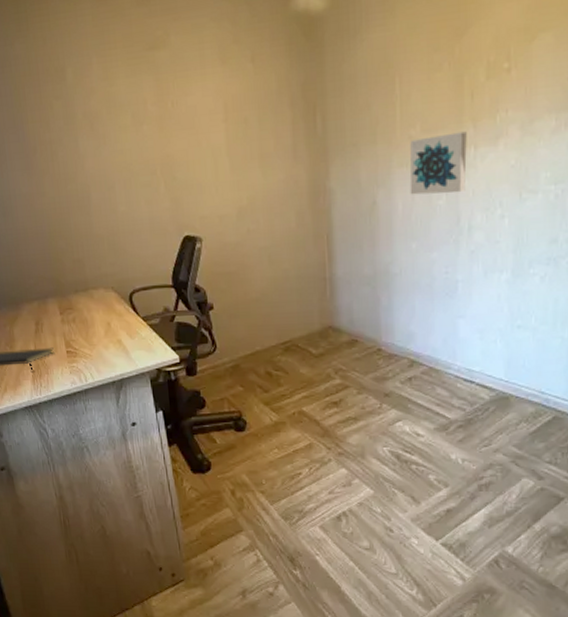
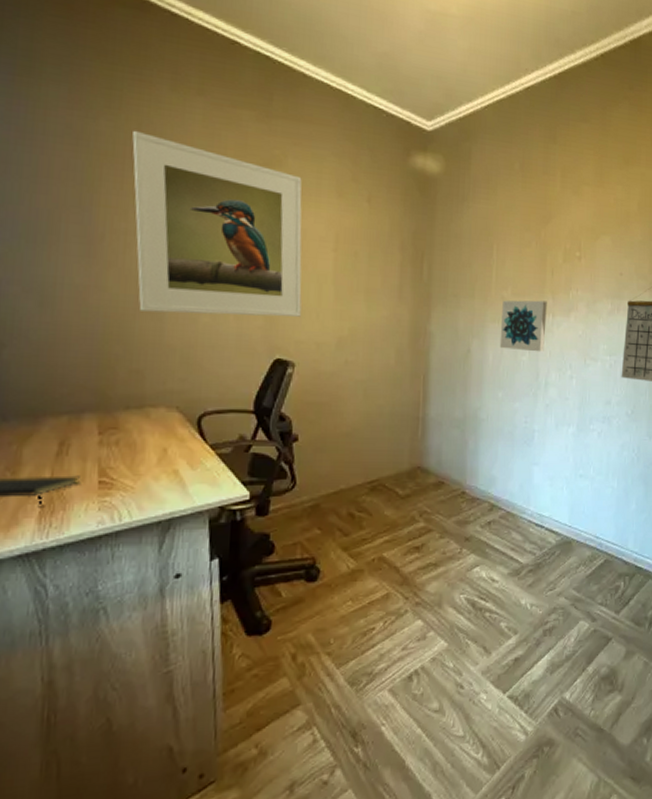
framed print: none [41,46,201,209] -> present [132,130,303,317]

